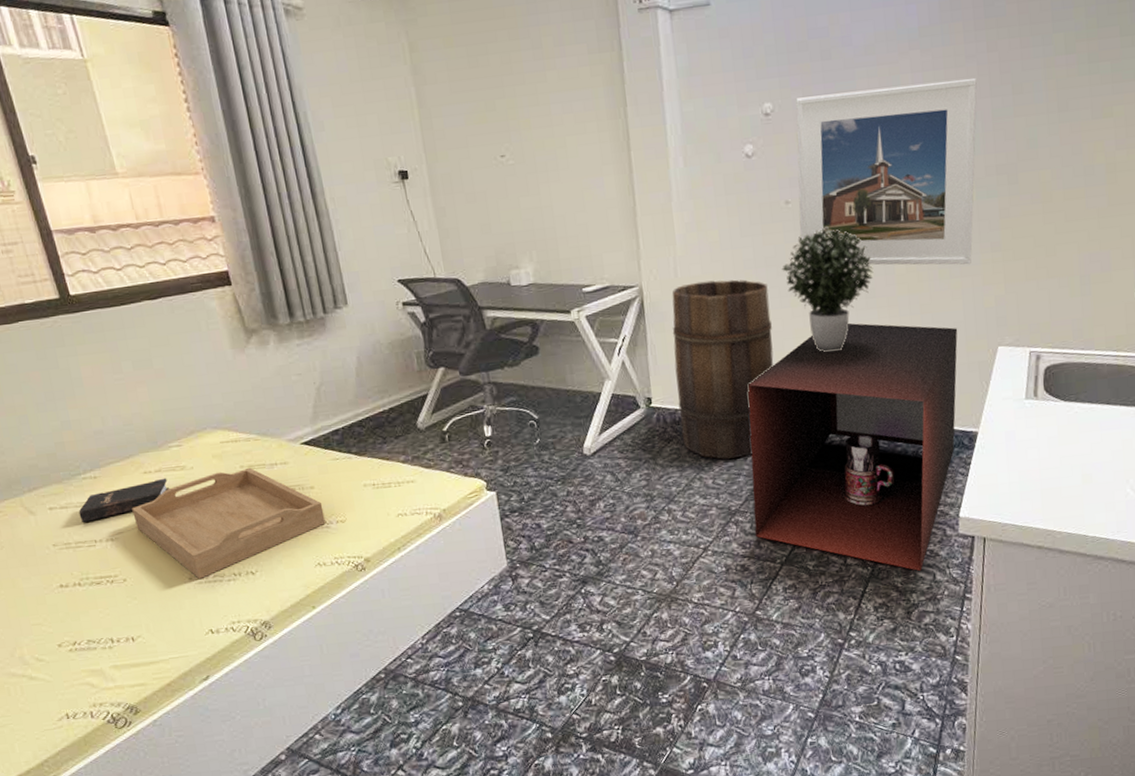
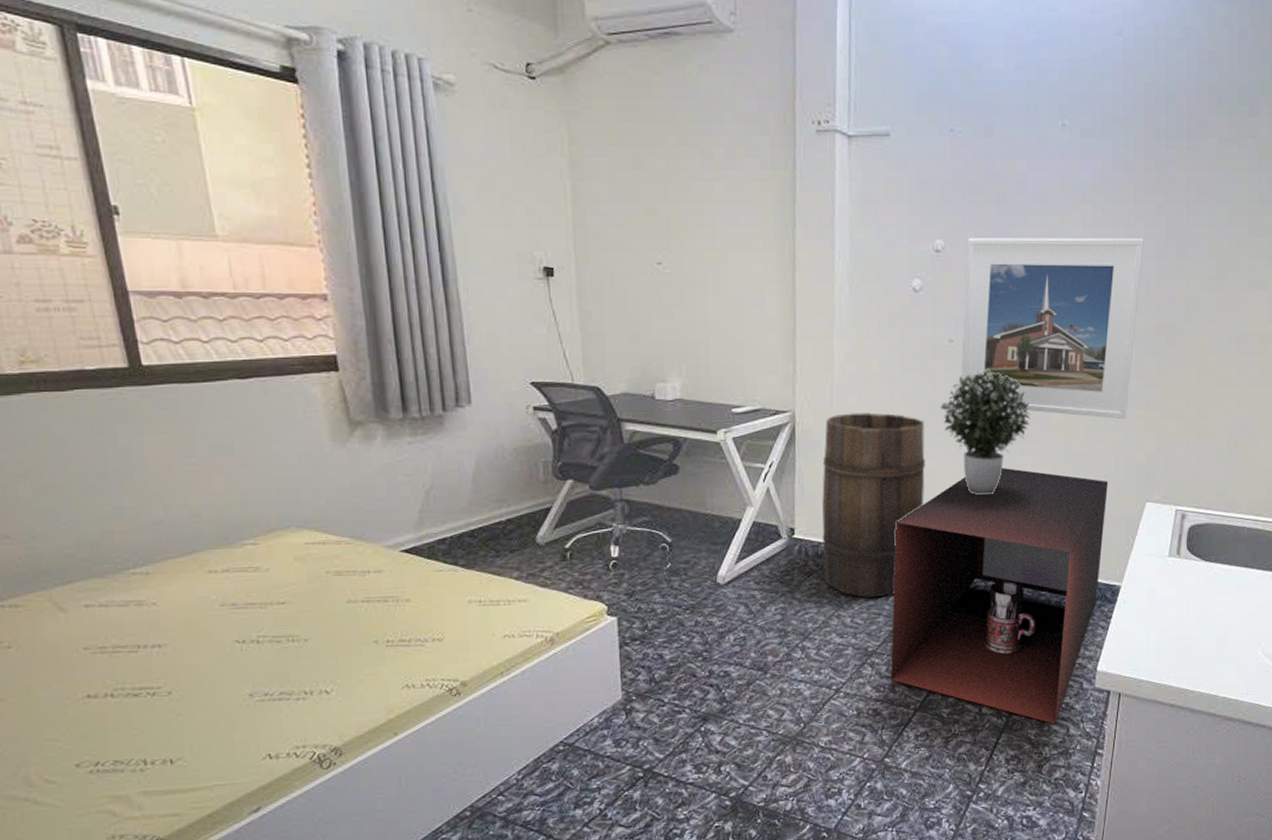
hardback book: present [78,478,169,523] -> none [121,579,237,625]
serving tray: present [132,467,326,579] -> none [188,573,420,696]

